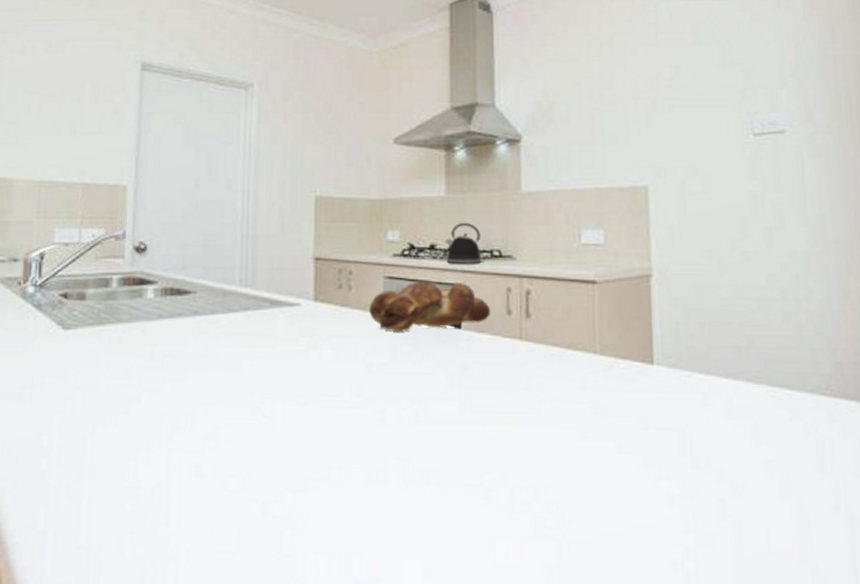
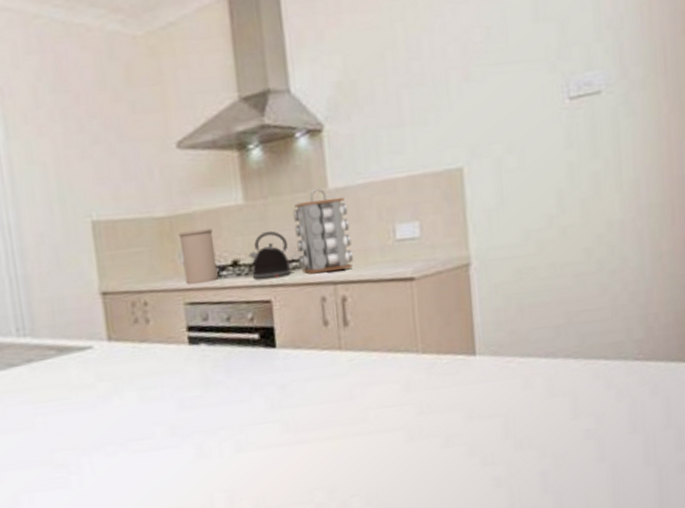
bread loaf: present [369,280,491,332] -> none [172,298,307,362]
canister: none [386,214,416,261] -> present [178,228,218,284]
spice rack: none [487,190,539,266] -> present [292,188,353,275]

